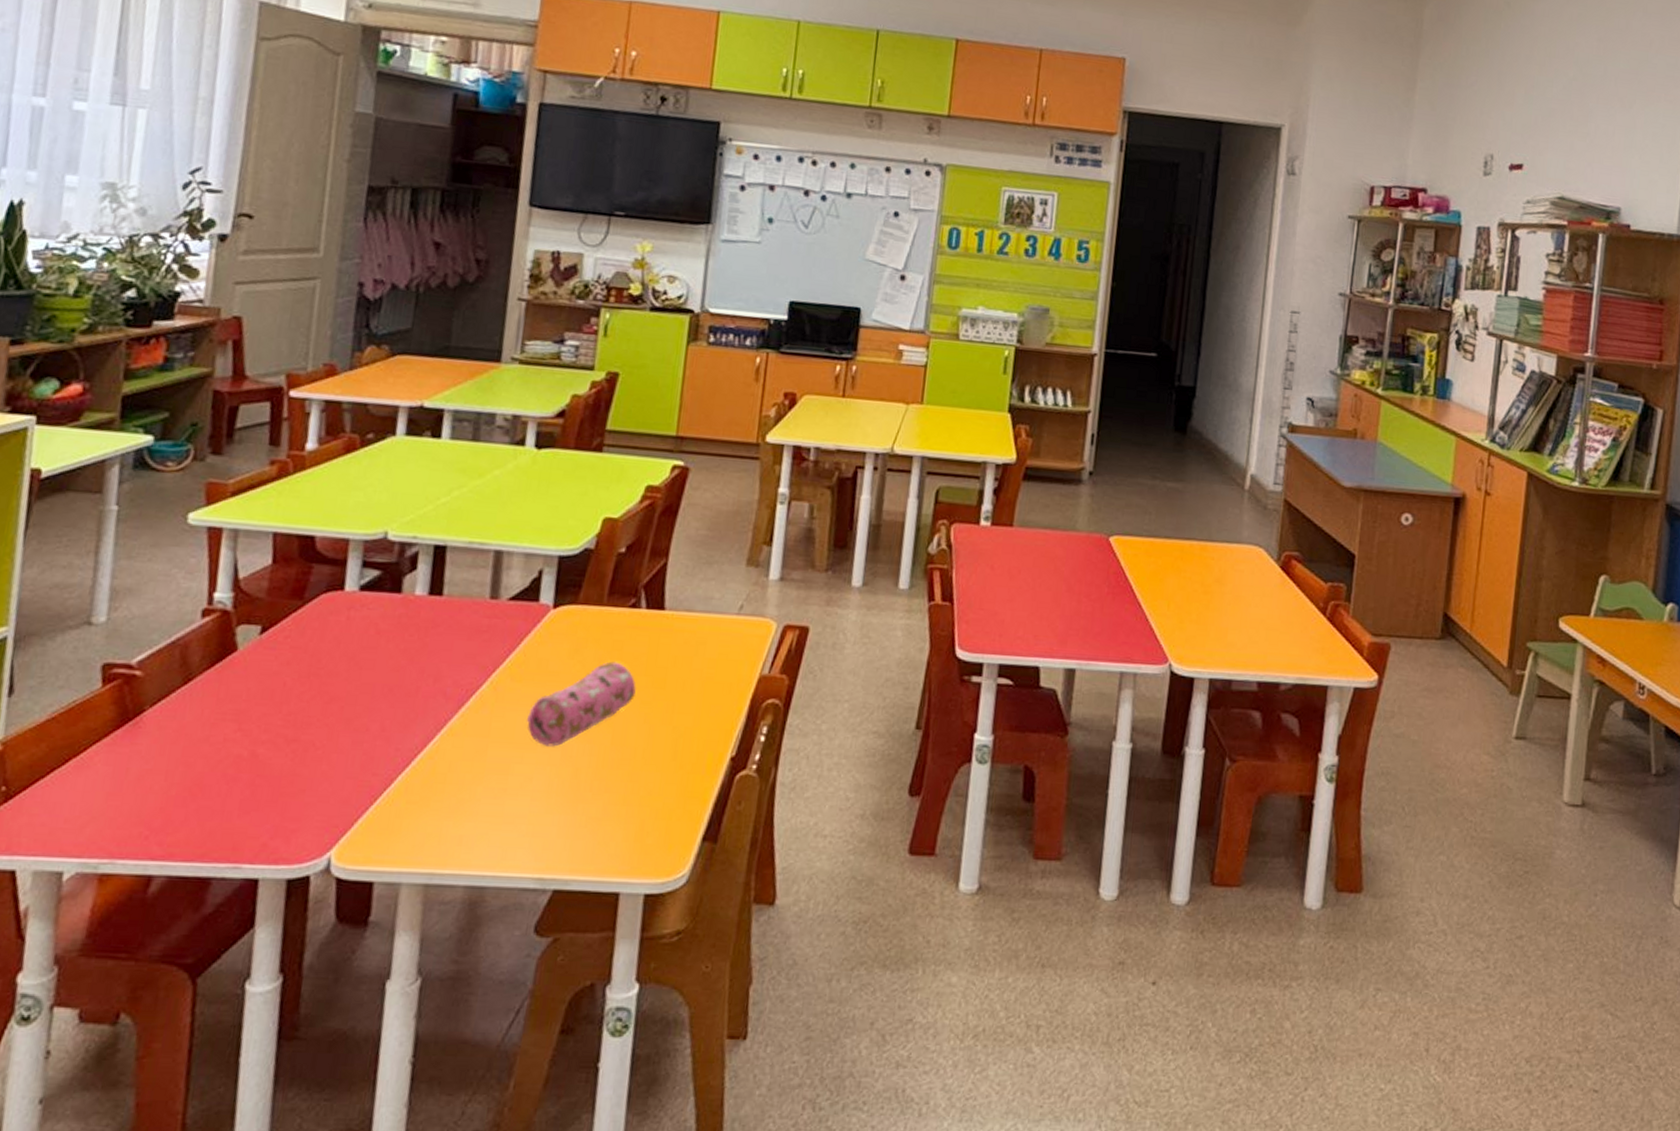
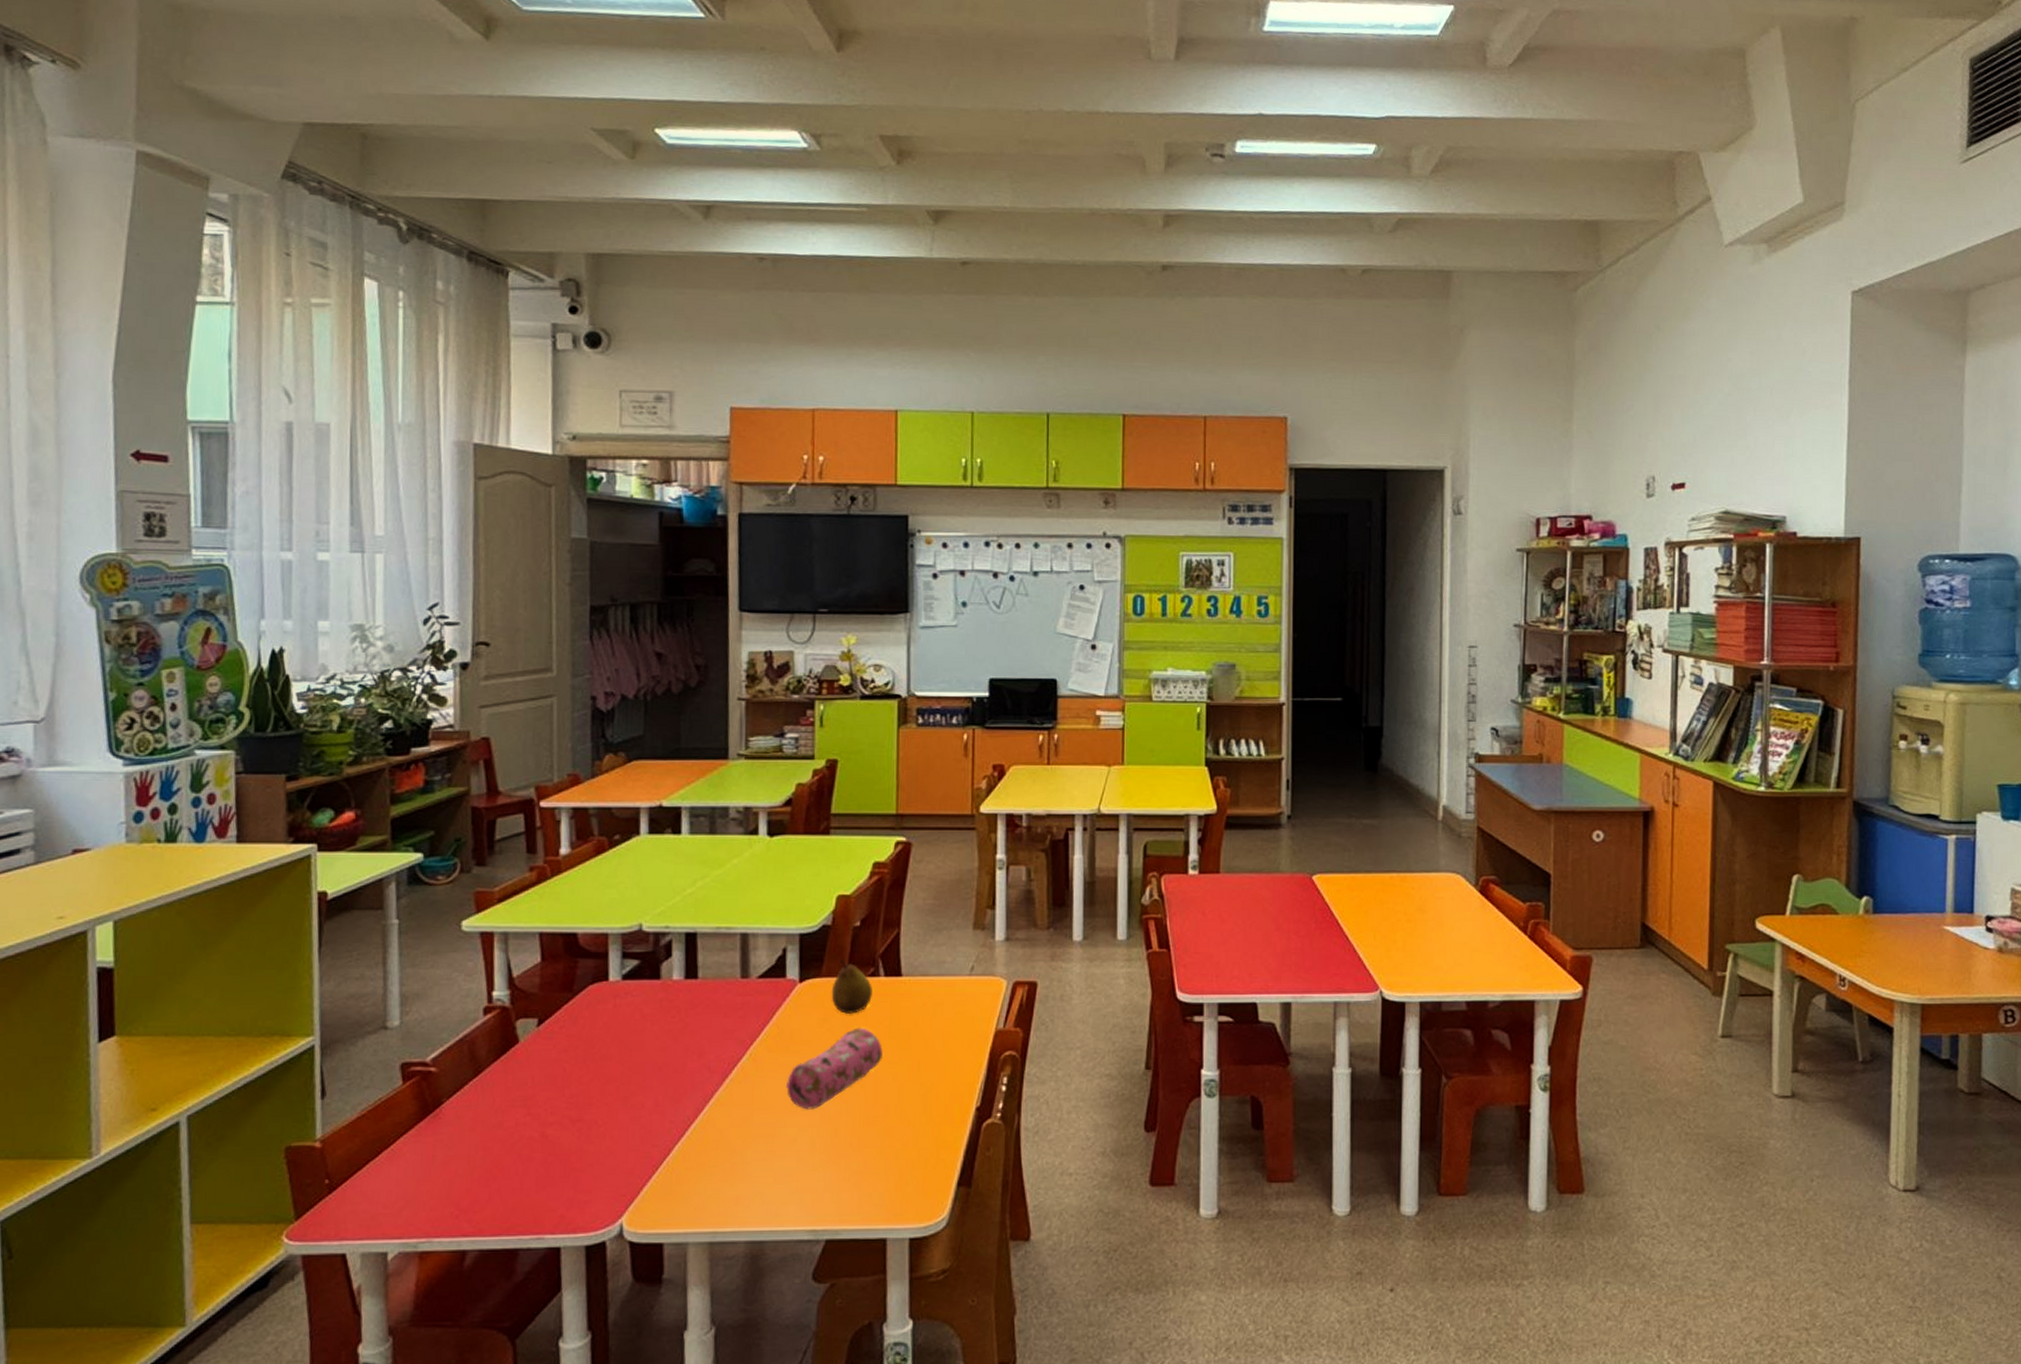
fruit: none [585,587,632,646] -> present [831,959,872,1014]

